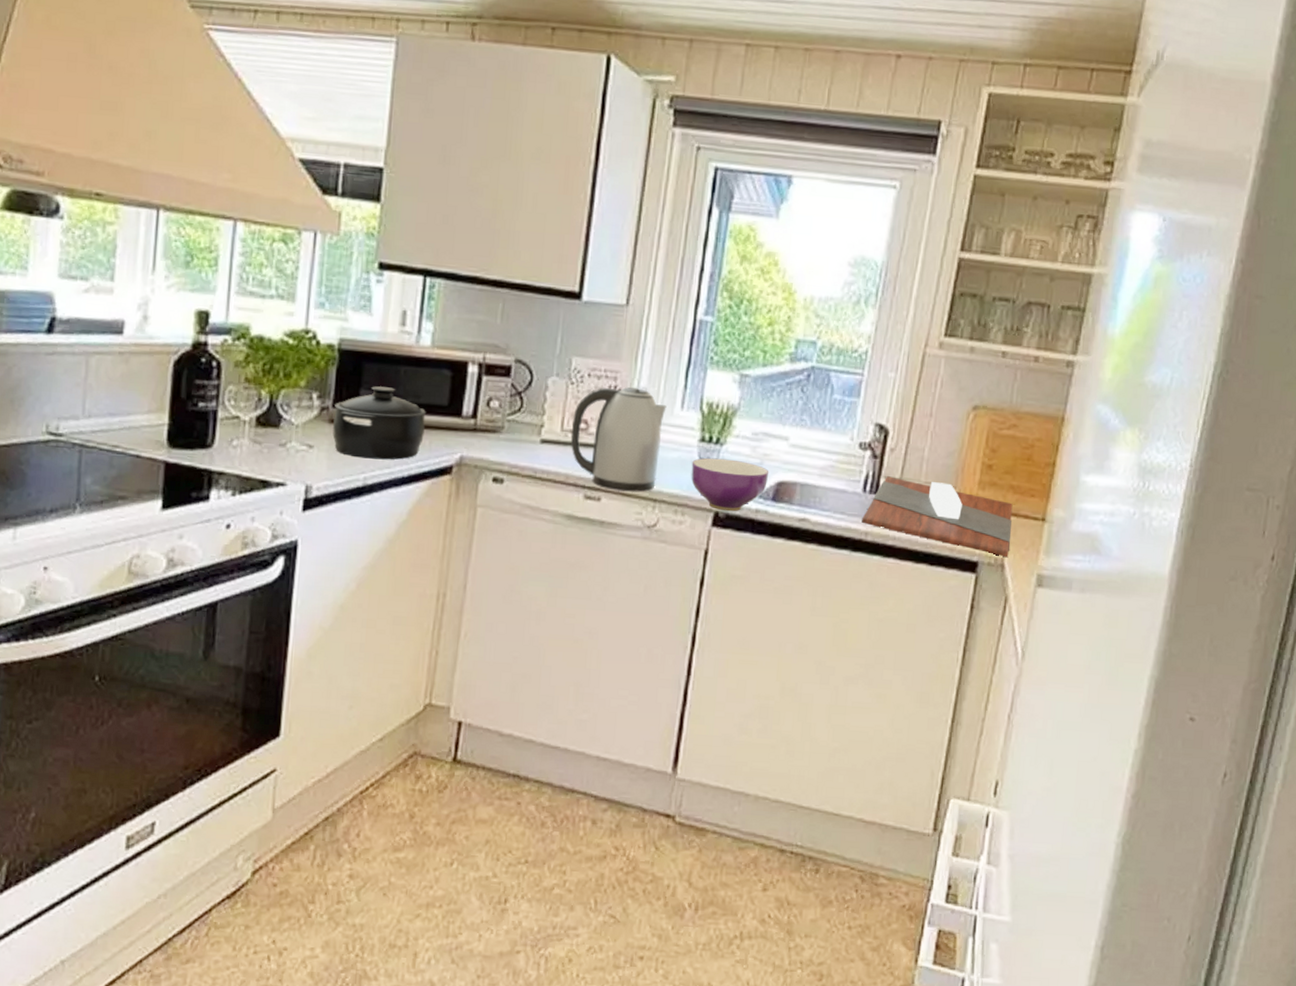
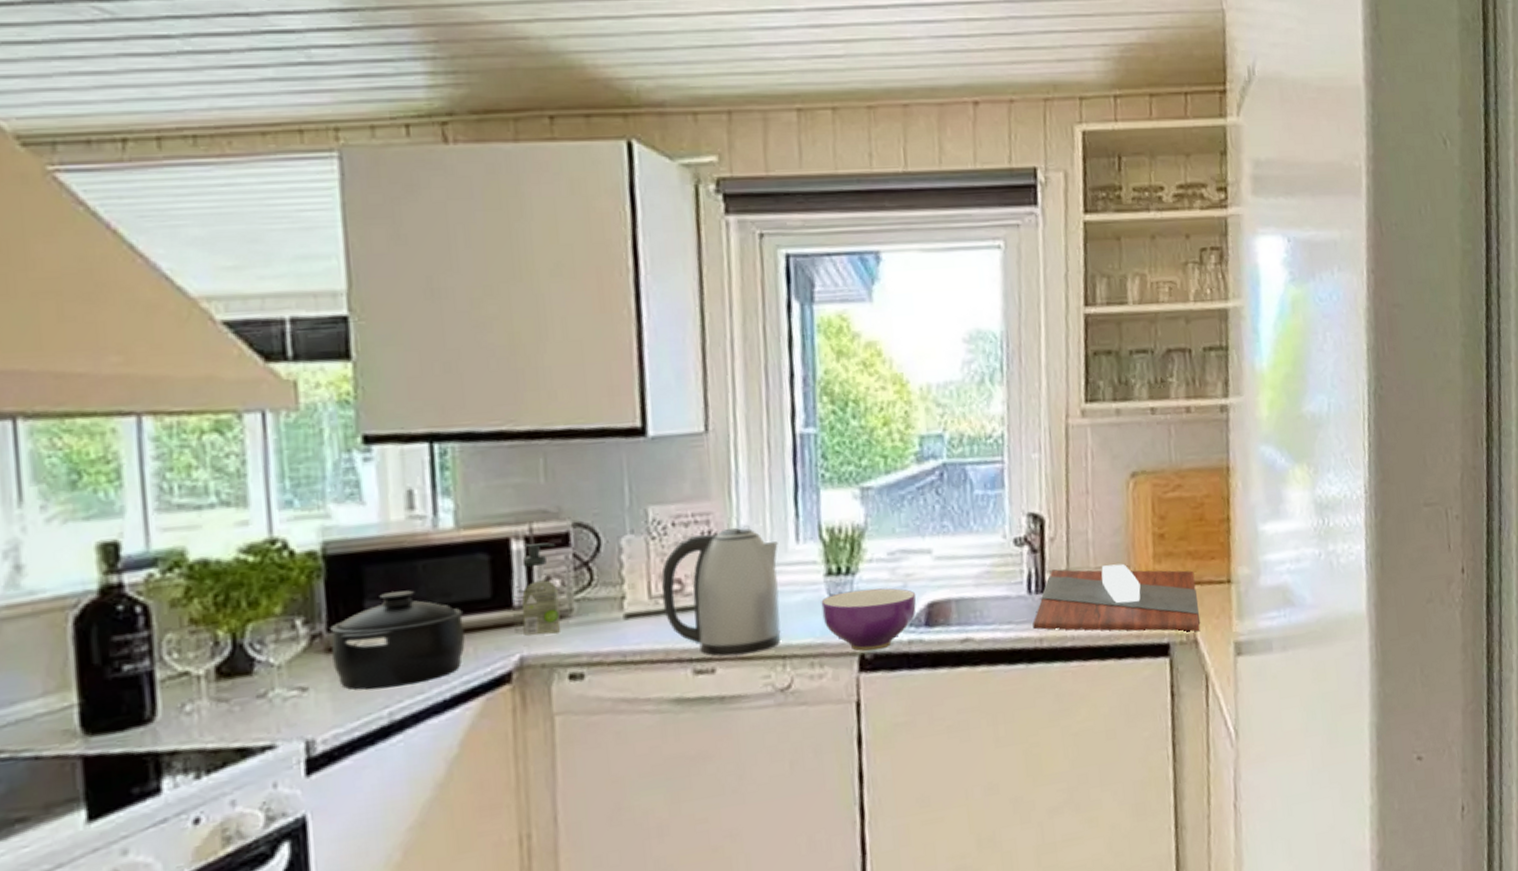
soap dispenser: none [460,368,500,445] -> present [512,542,561,637]

